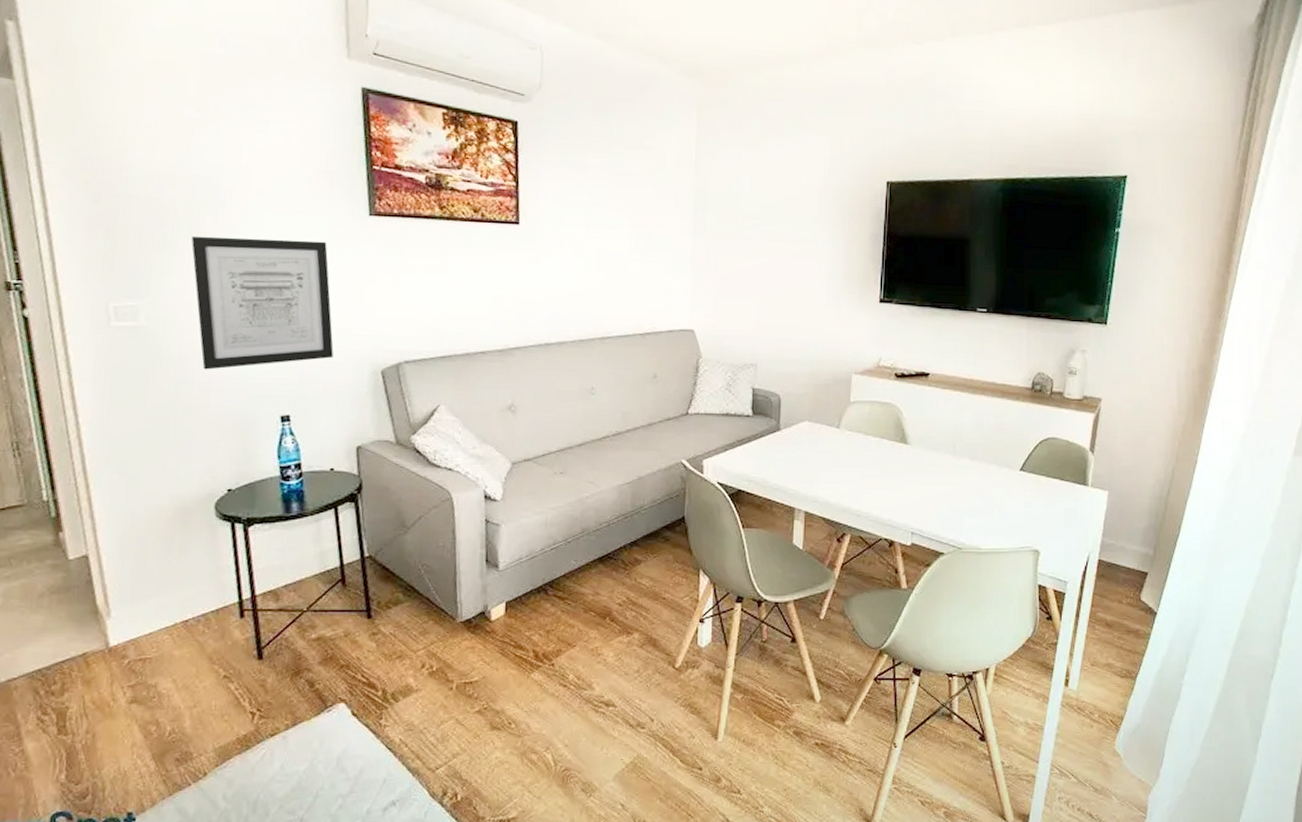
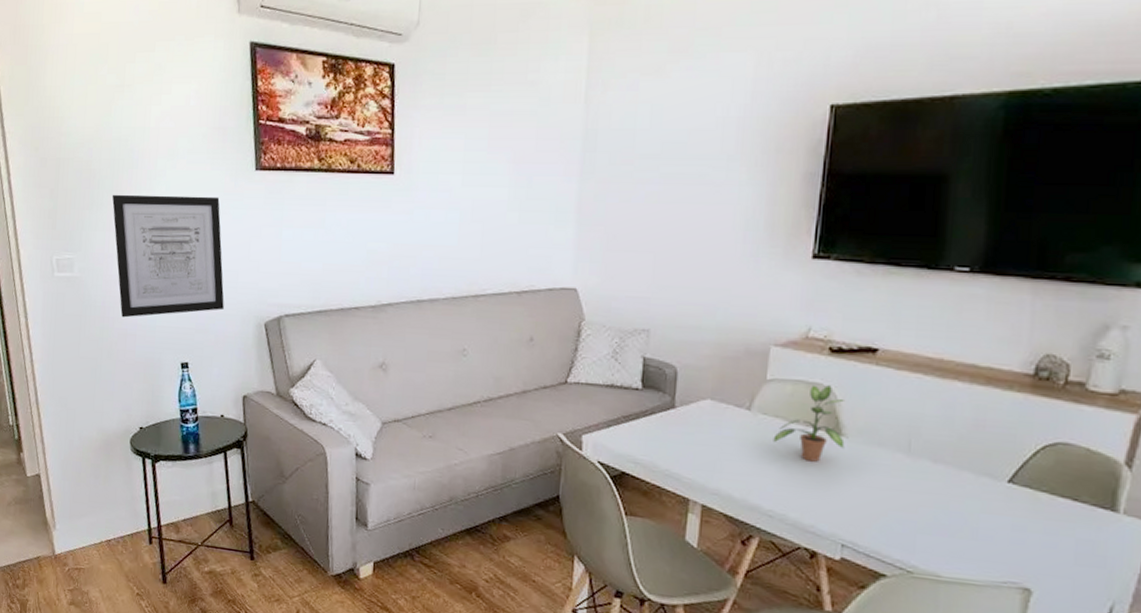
potted plant: none [857,404,910,467] -> present [773,385,845,462]

